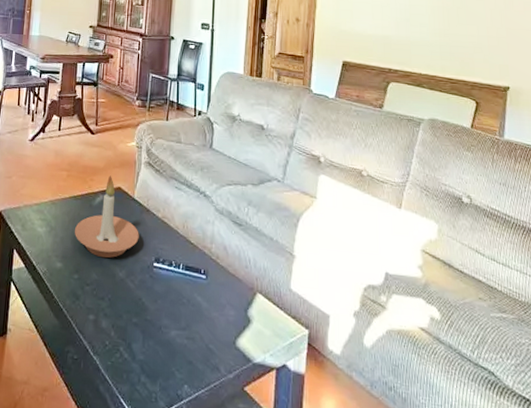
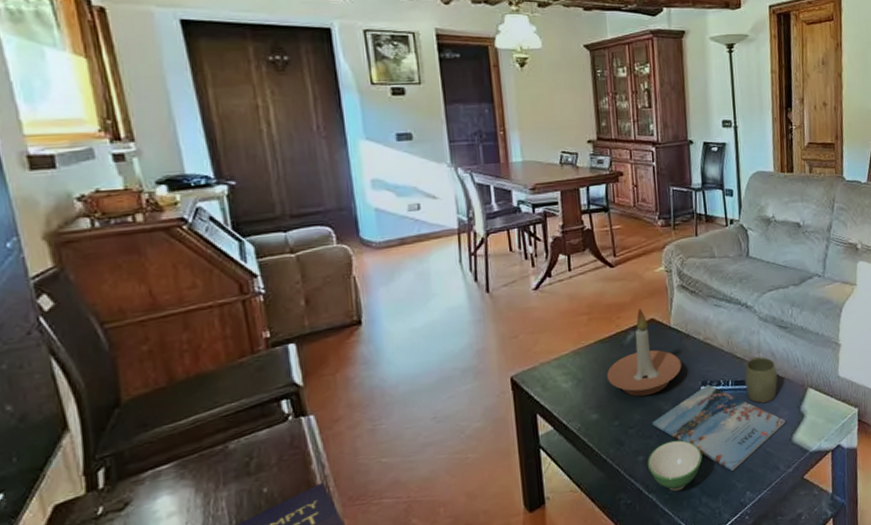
bowl: none [96,308,147,361] -> present [647,439,703,492]
magazine: none [105,262,231,359] -> present [651,385,786,472]
mug: none [195,247,227,296] -> present [744,356,778,403]

